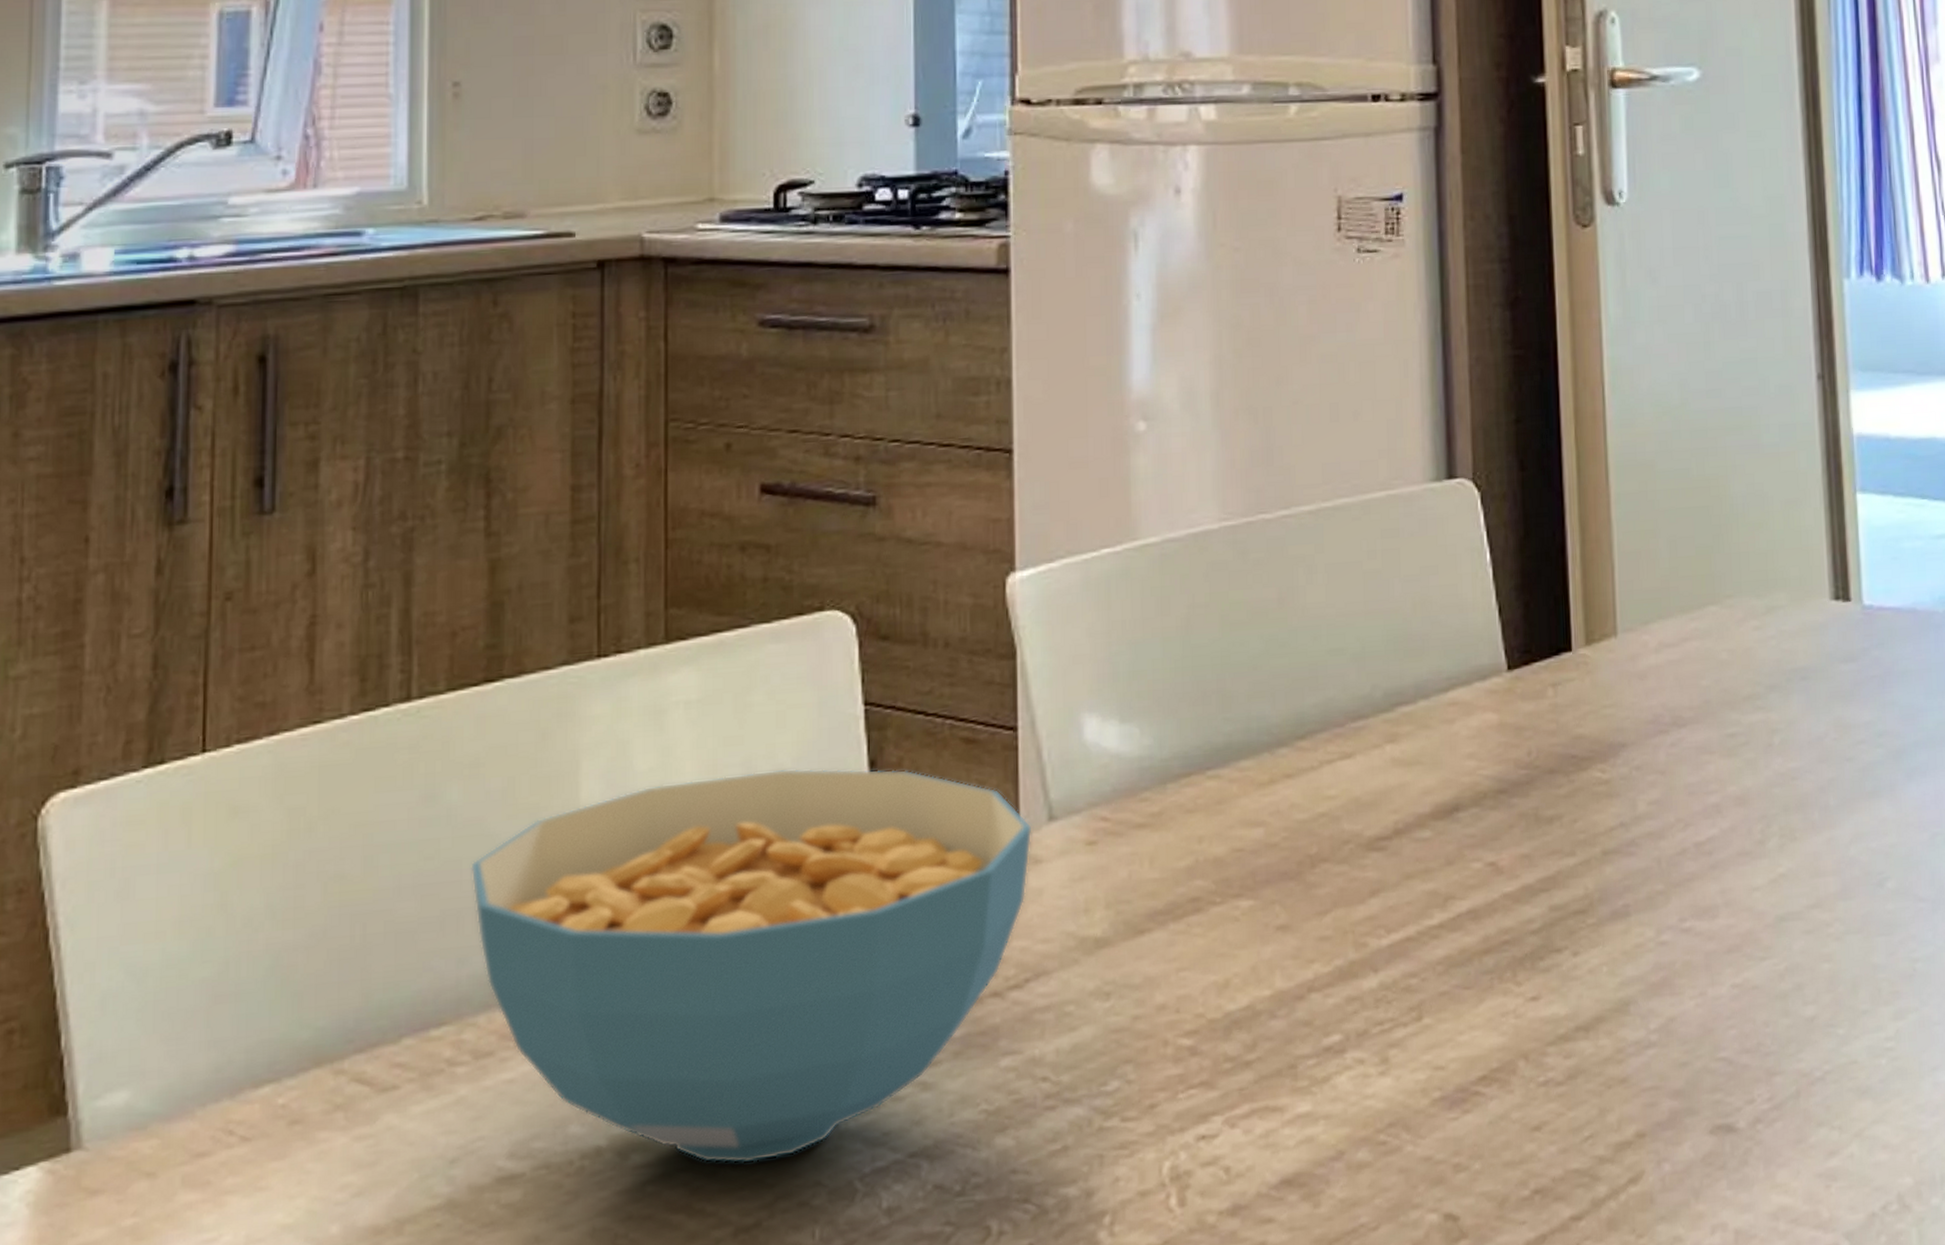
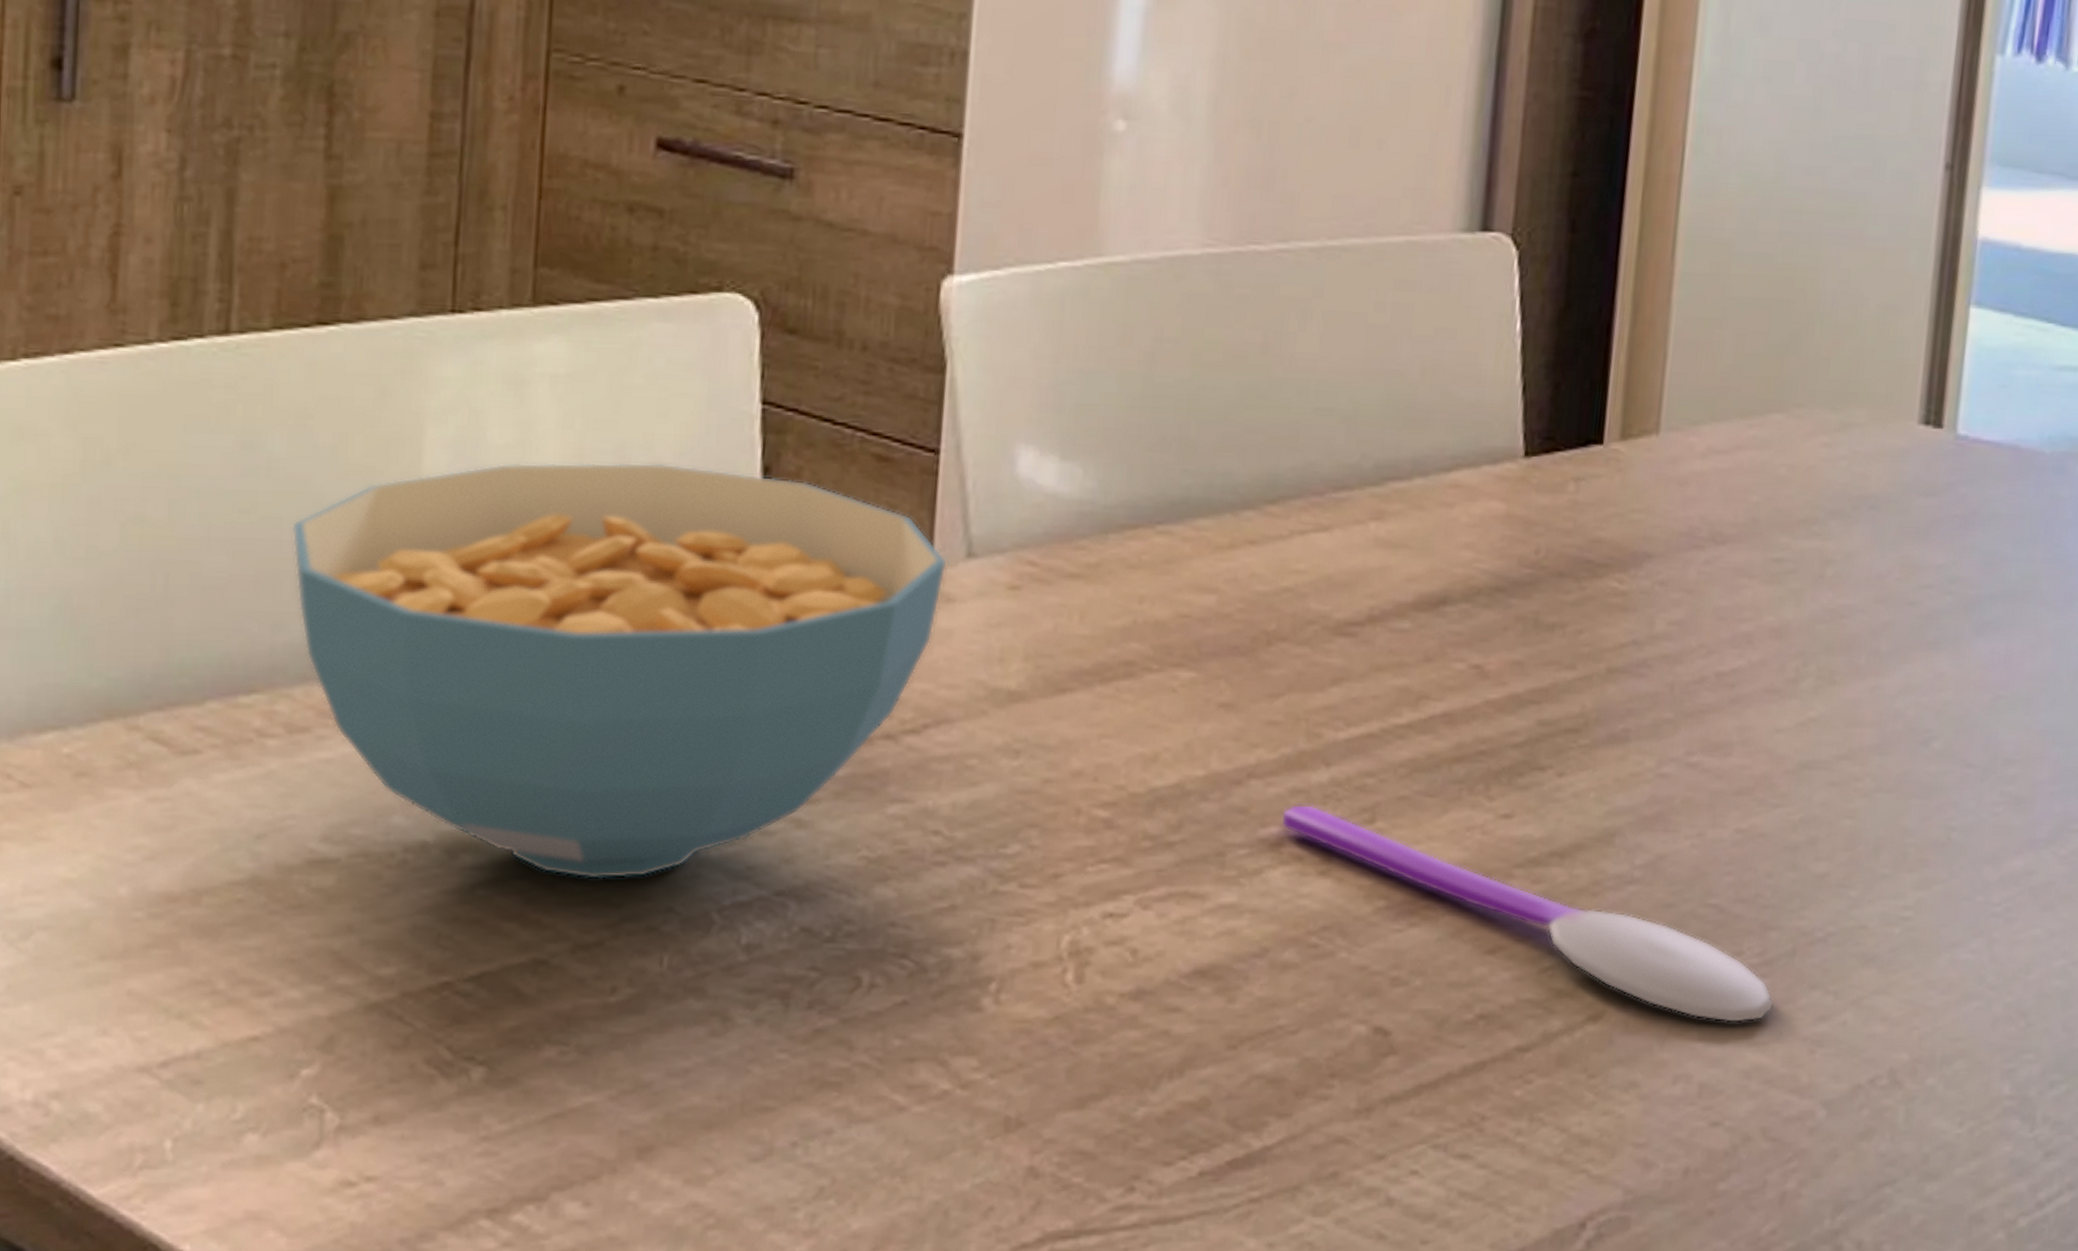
spoon: none [1340,1010,1789,1169] -> present [1280,804,1775,1024]

